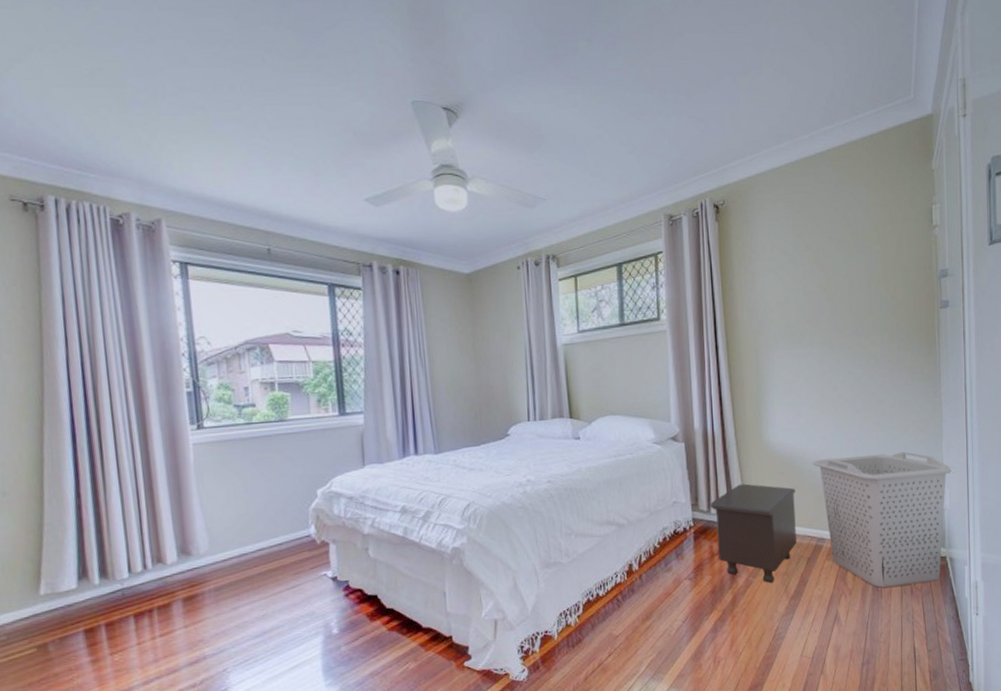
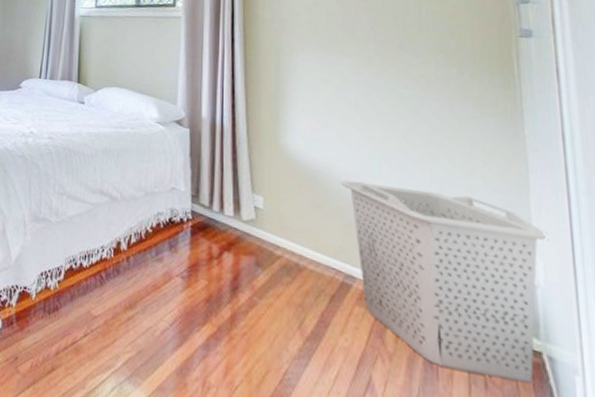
nightstand: present [710,483,796,583] -> none [212,186,318,312]

